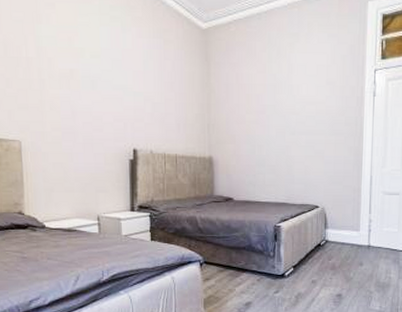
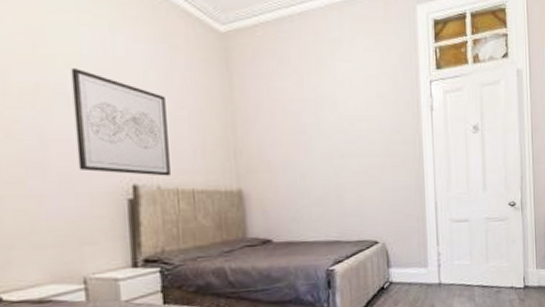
wall art: none [94,58,160,143] -> present [71,69,171,176]

